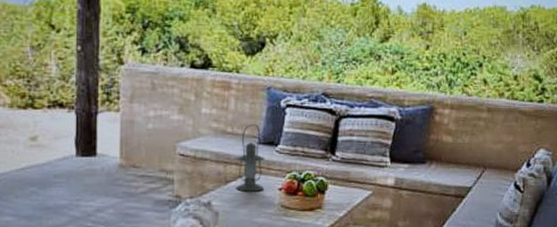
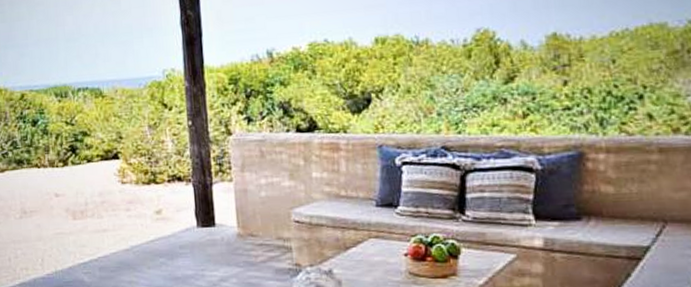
lantern: present [236,124,266,192] -> none [354,186,387,258]

